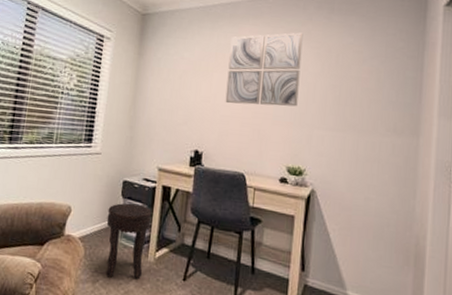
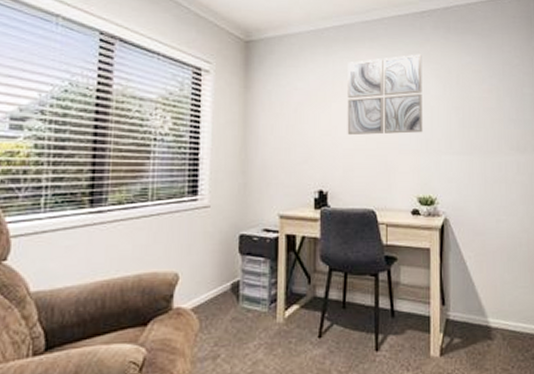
side table: present [105,203,152,279] -> none [223,259,276,350]

